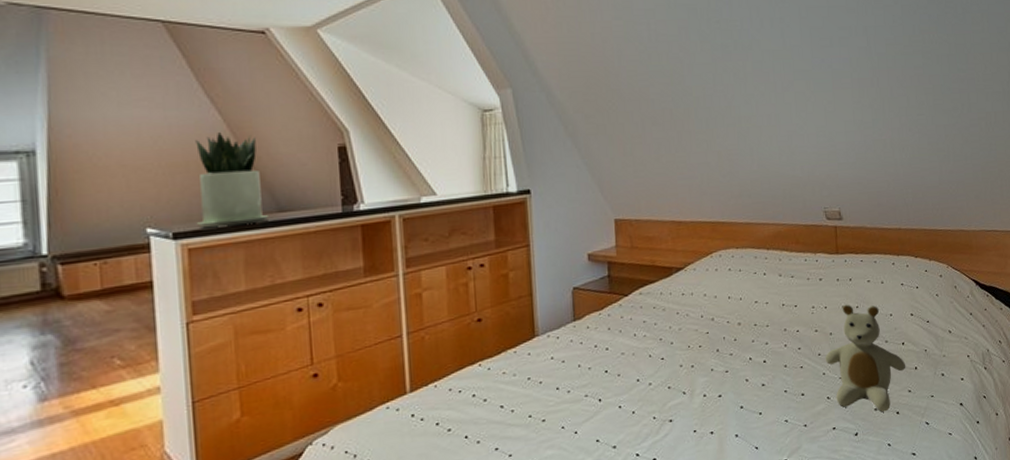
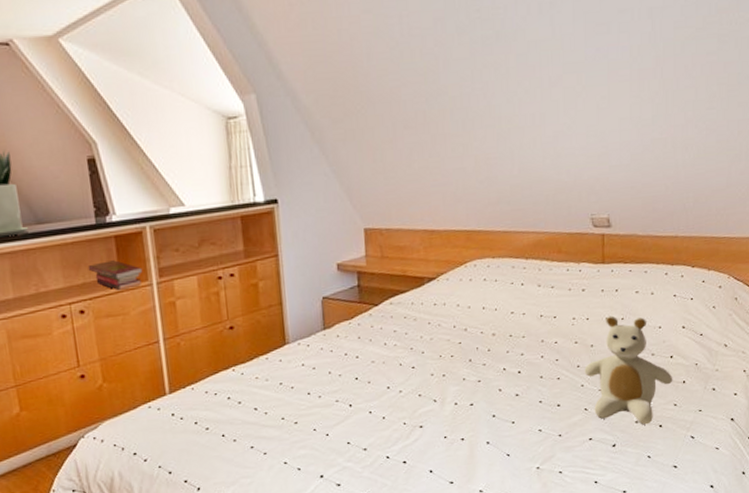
books: none [330,250,389,283] -> present [87,260,143,291]

